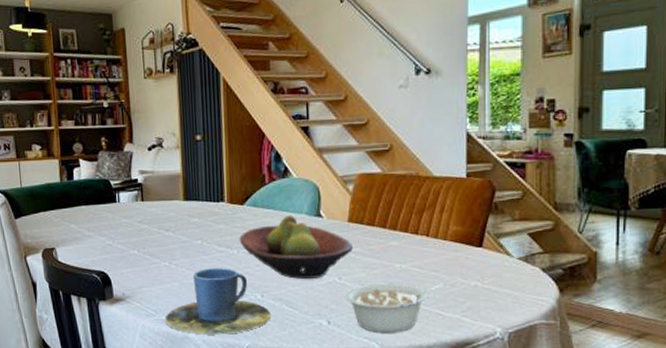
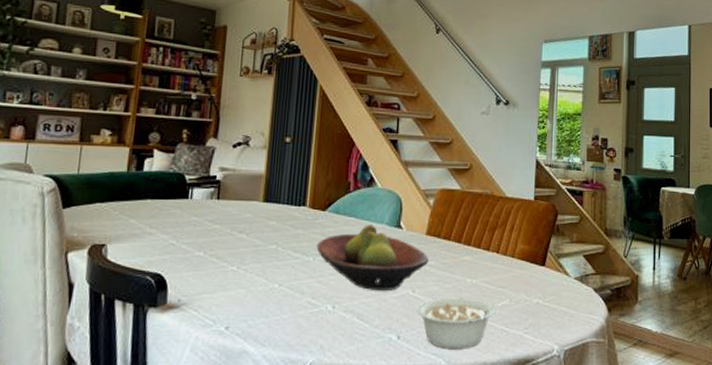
cup: present [165,268,272,335] -> none [223,275,341,349]

